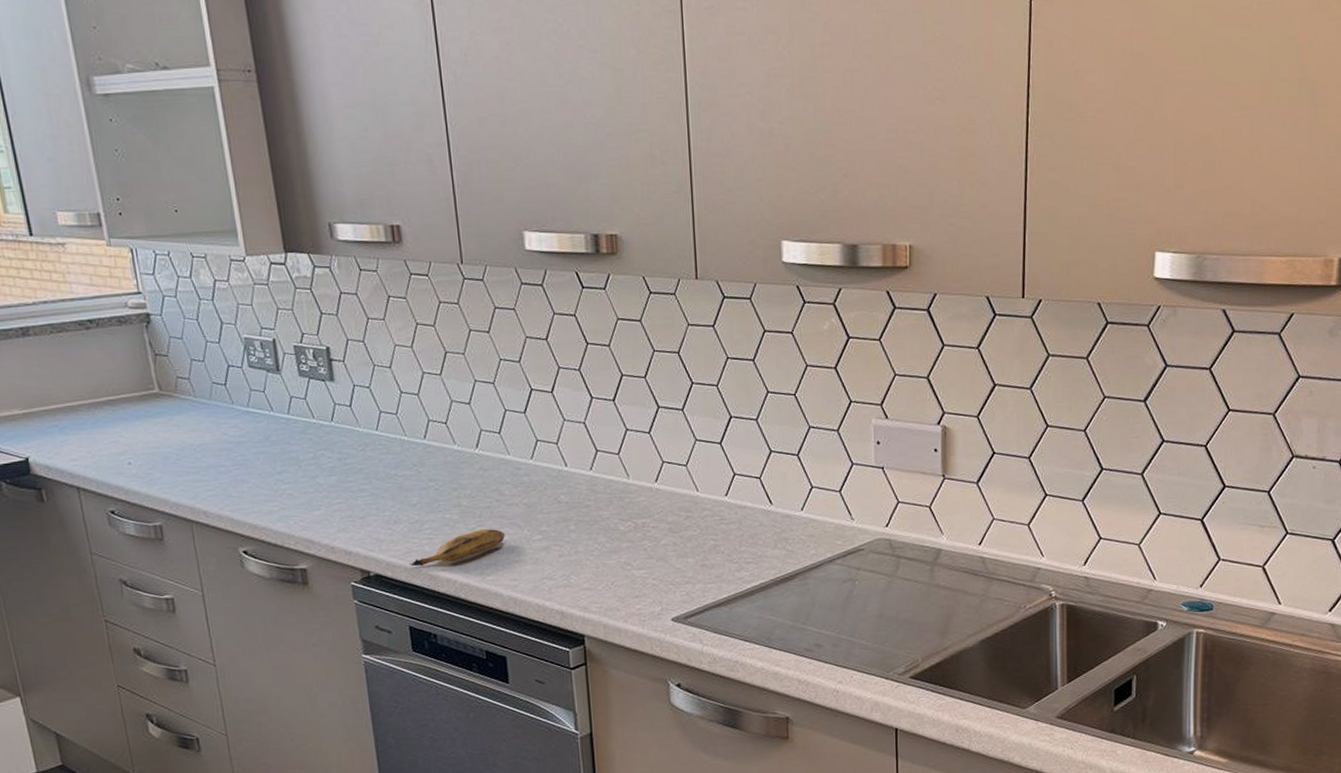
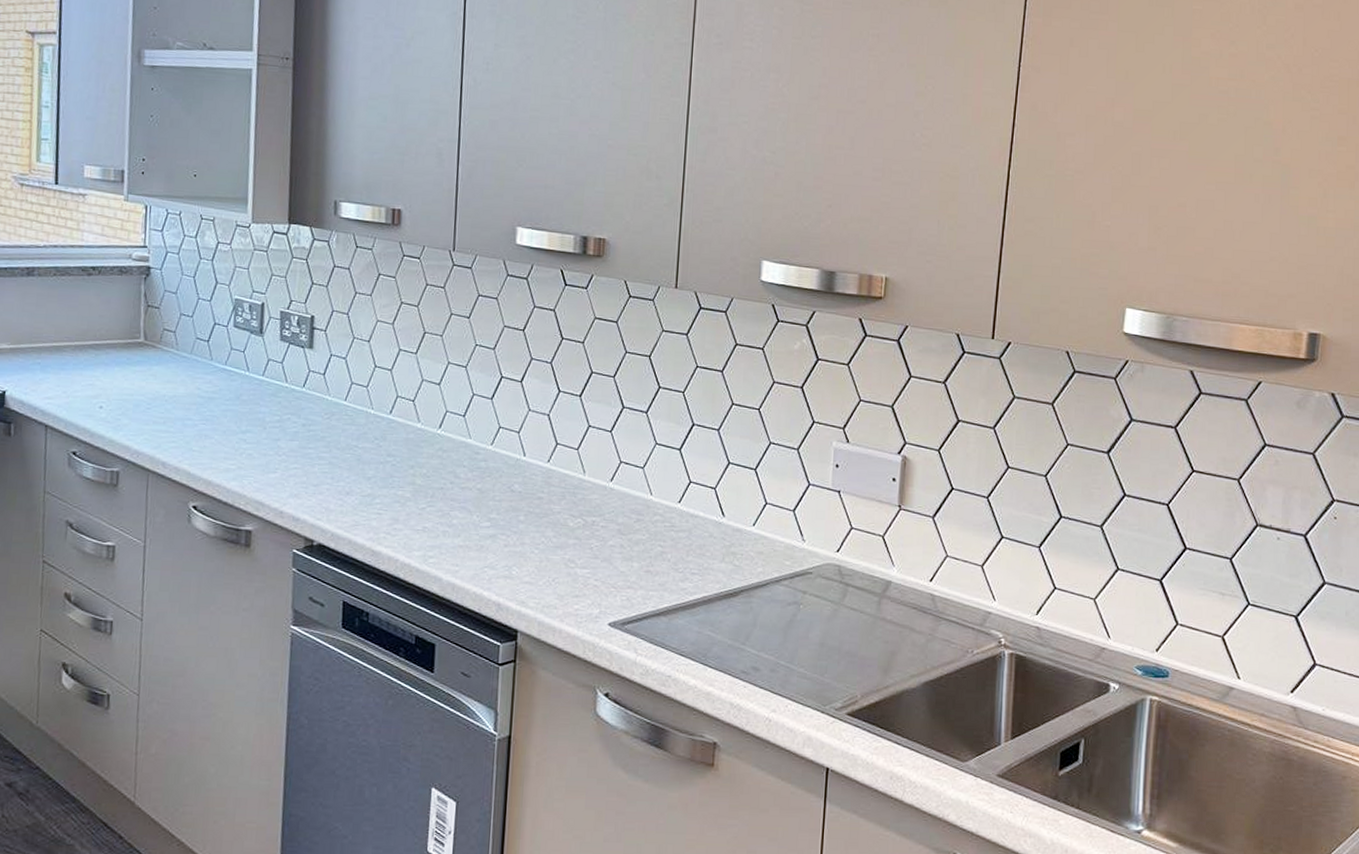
banana: present [409,529,506,567] -> none [354,510,454,541]

